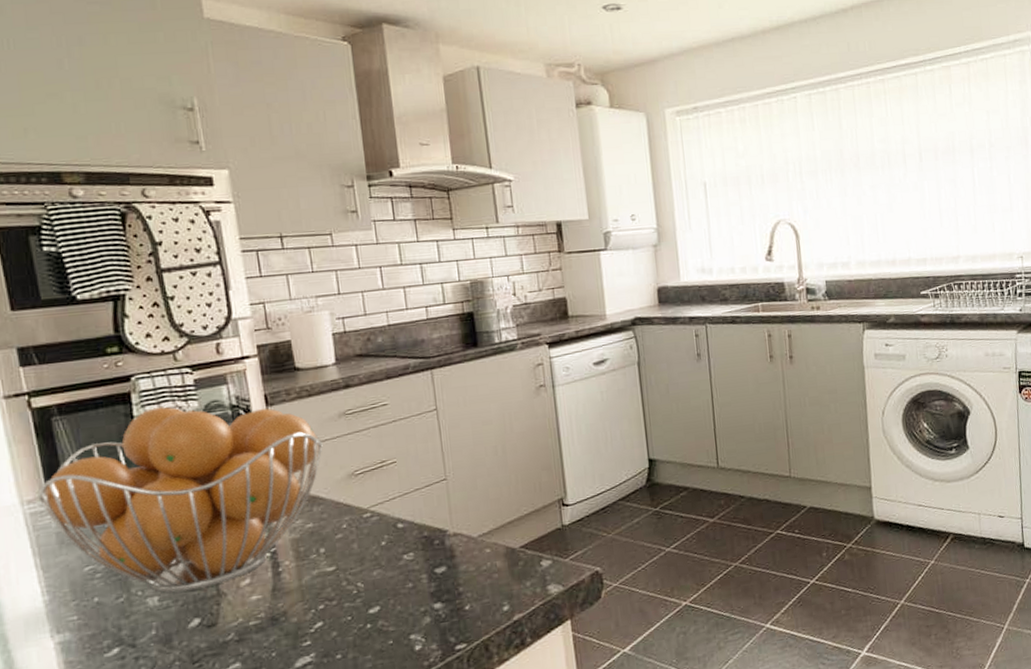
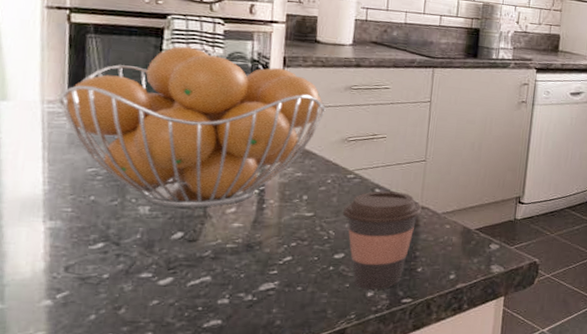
coffee cup: none [366,521,456,643] -> present [342,191,422,290]

